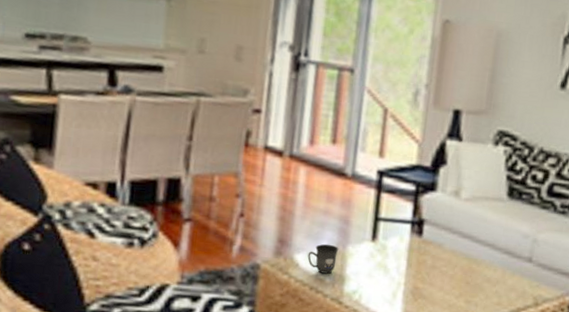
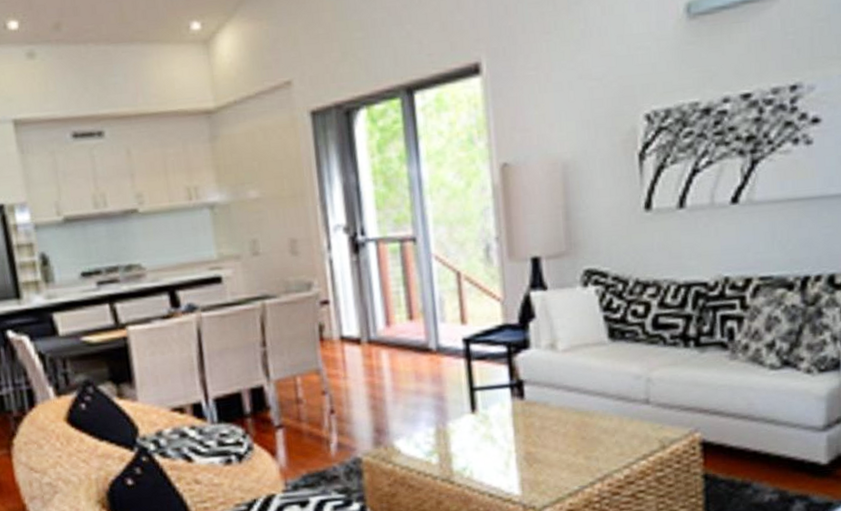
mug: present [307,244,339,274] -> none [408,424,439,456]

